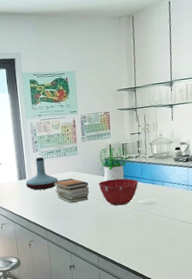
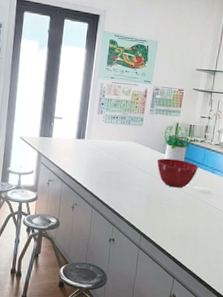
flask: present [25,156,58,191] -> none [82,119,117,155]
book stack: present [53,178,89,204] -> none [111,147,147,175]

